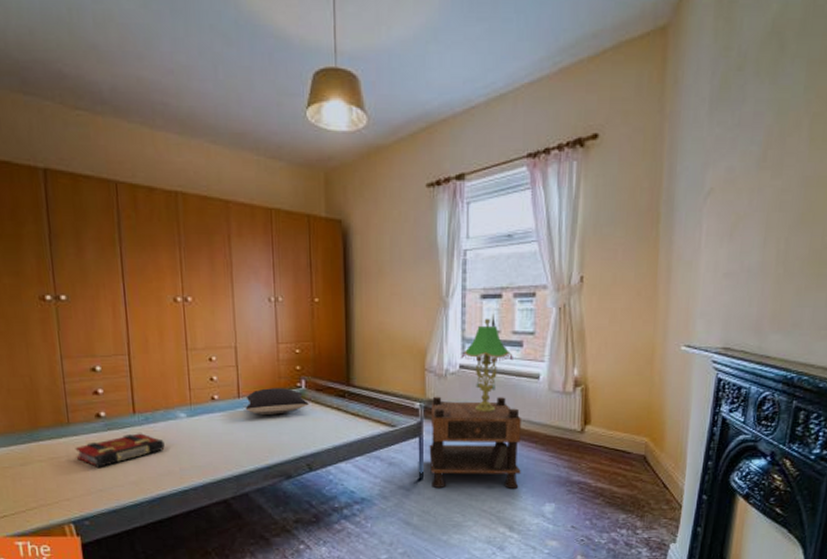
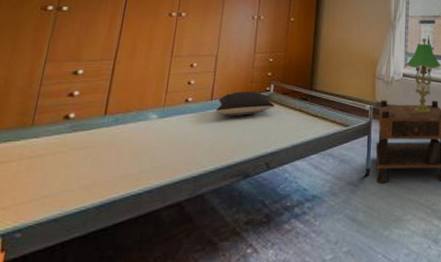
book: present [75,433,165,467] -> none [29,134,129,171]

